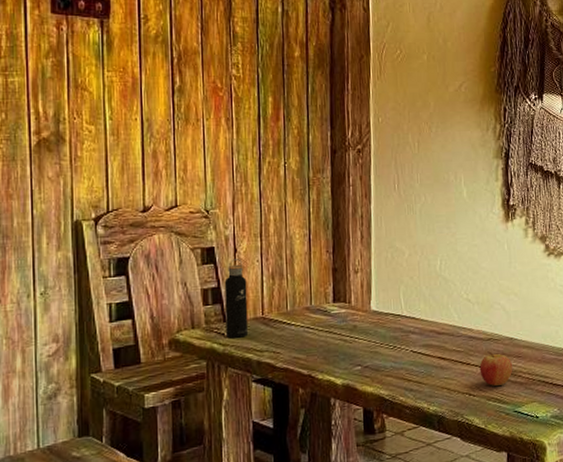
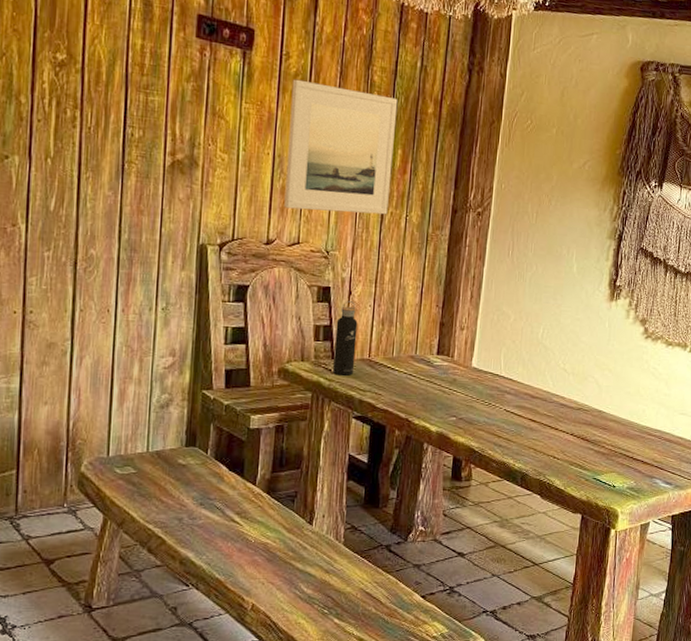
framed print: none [153,41,265,172] -> present [284,79,398,215]
fruit: present [479,351,513,386] -> none [566,420,598,453]

